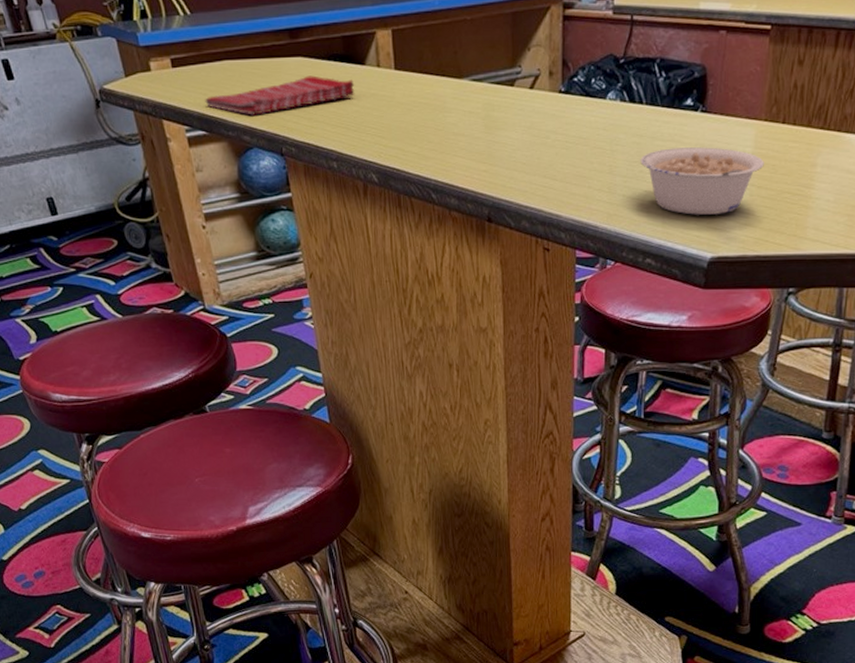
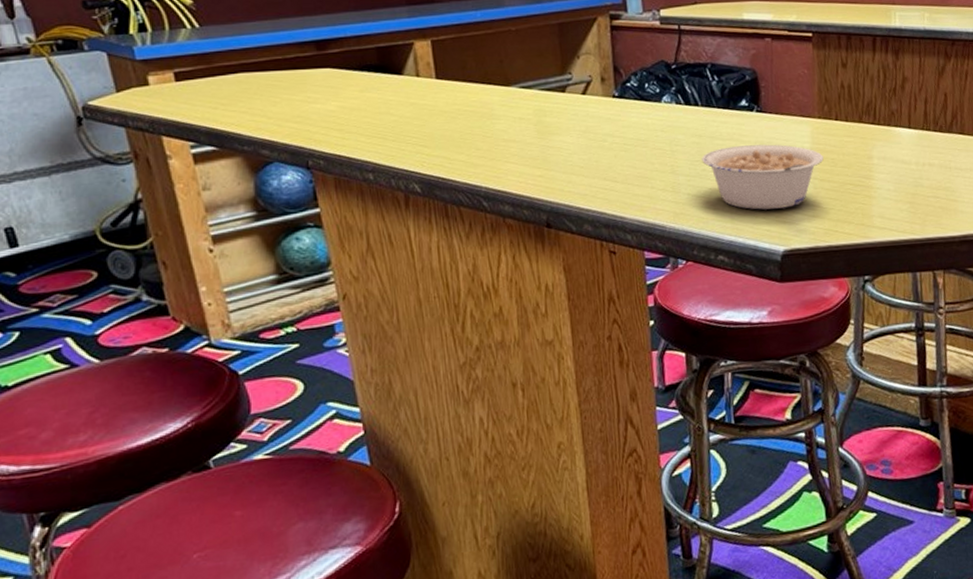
dish towel: present [205,75,355,116] -> none [215,86,392,129]

